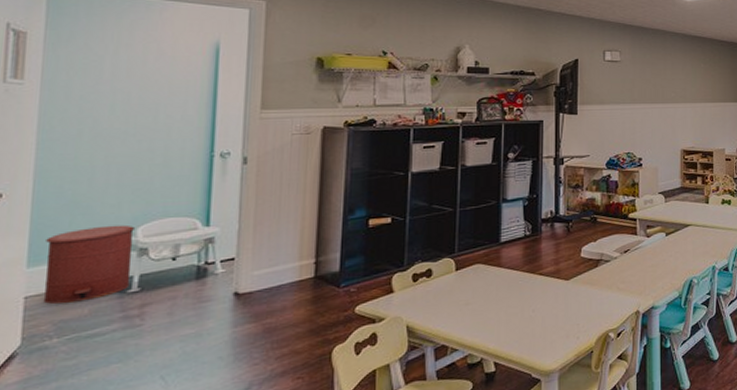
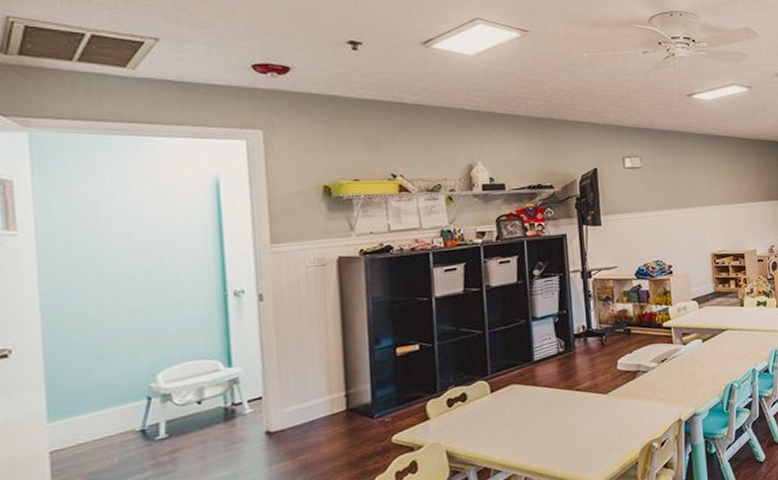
trash can: present [42,224,134,304] -> none [64,372,157,457]

